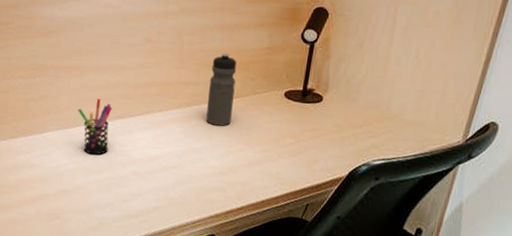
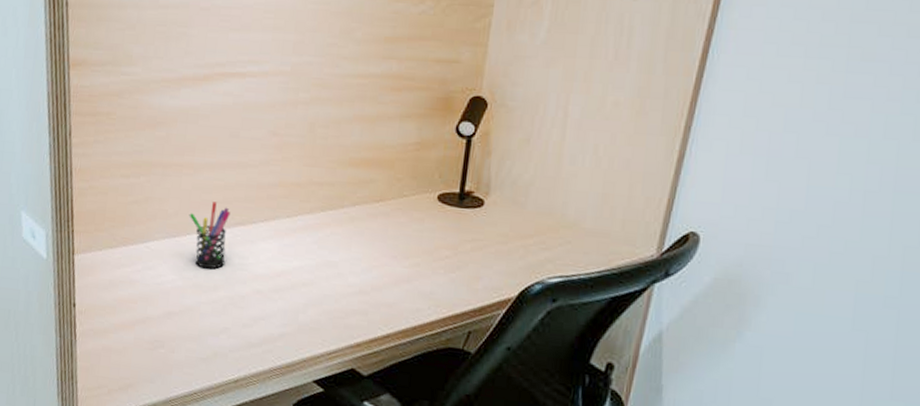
water bottle: present [206,53,237,126] -> none [343,149,380,235]

